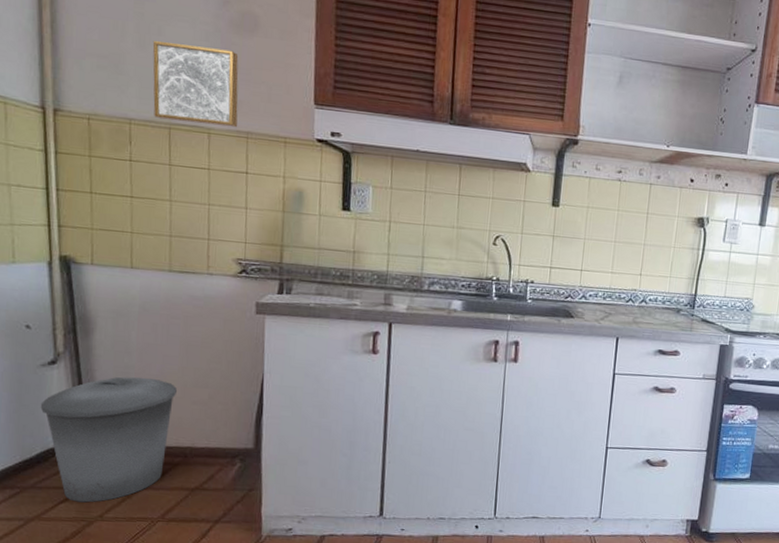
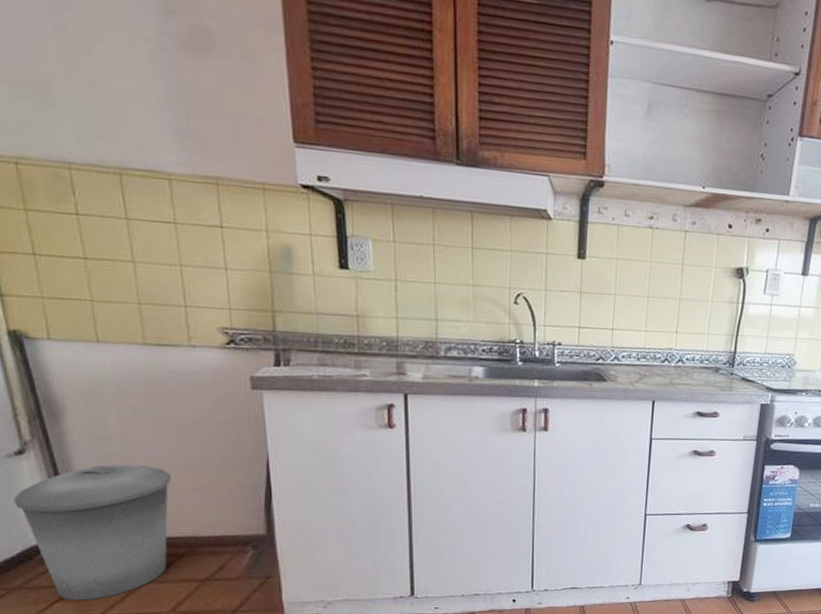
wall art: present [152,41,239,128] -> none [83,63,203,172]

